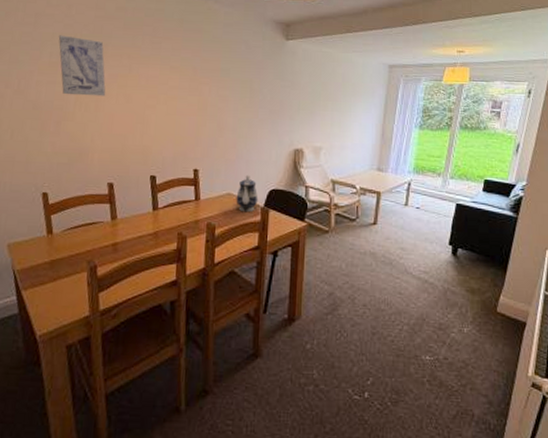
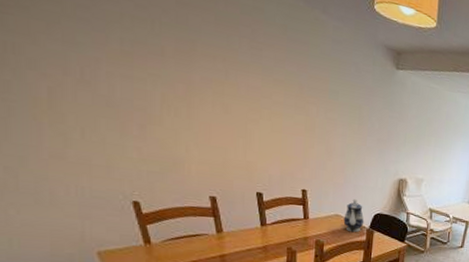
wall art: present [58,35,106,97] -> none [129,17,199,103]

